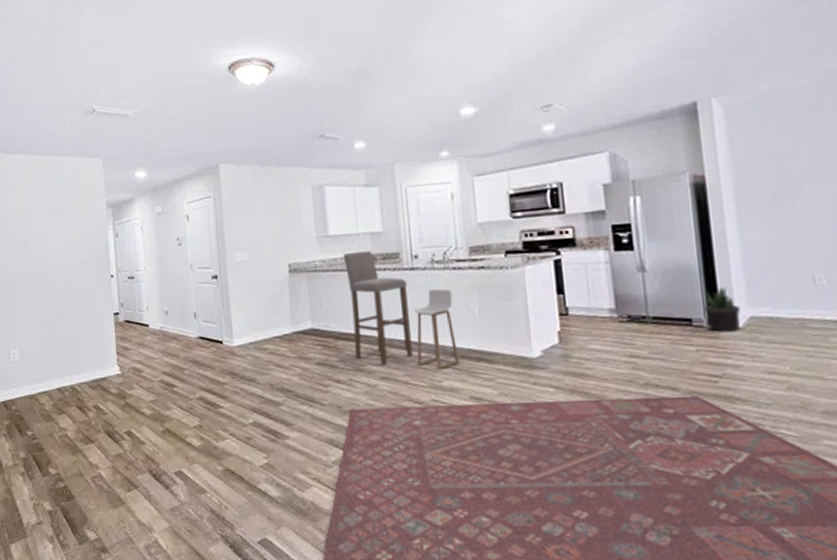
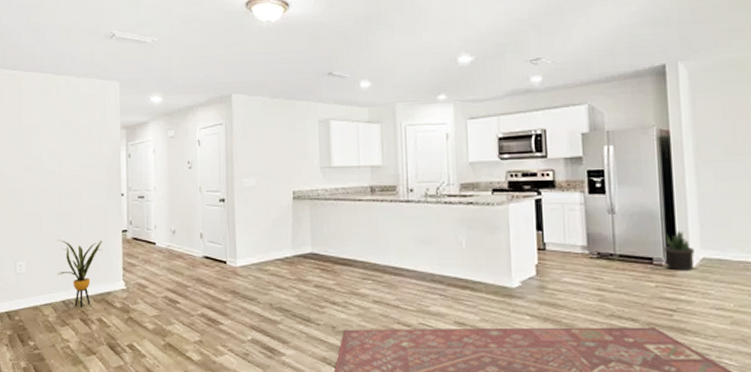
house plant: none [49,324,95,395] -> present [57,240,103,308]
bar stool: present [343,250,414,366] -> none [344,182,405,290]
bar stool: present [414,289,460,369] -> none [408,221,447,295]

